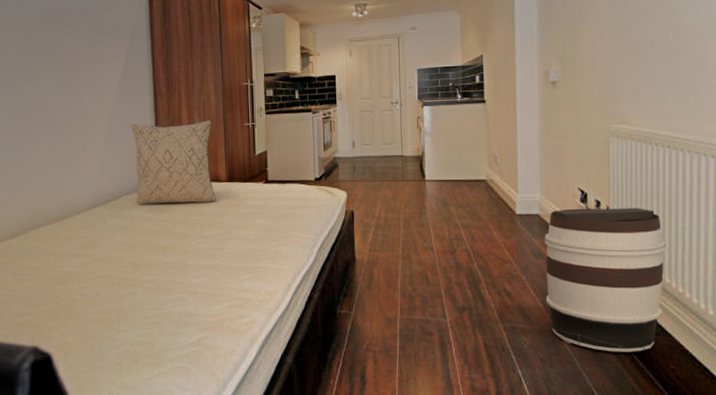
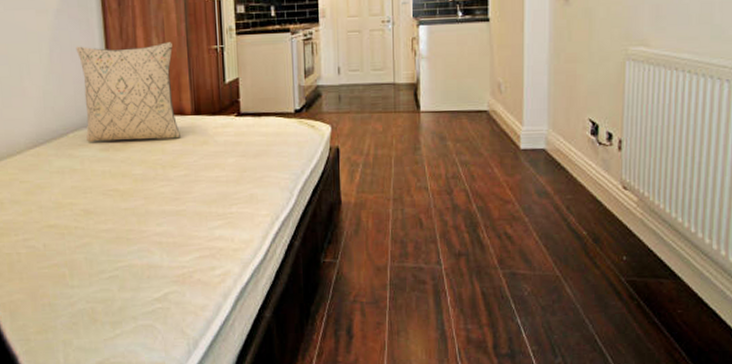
barrel: present [544,208,667,352] -> none [549,140,681,298]

